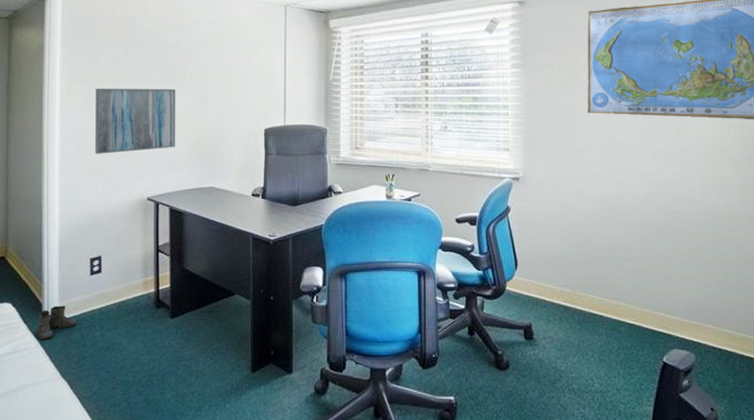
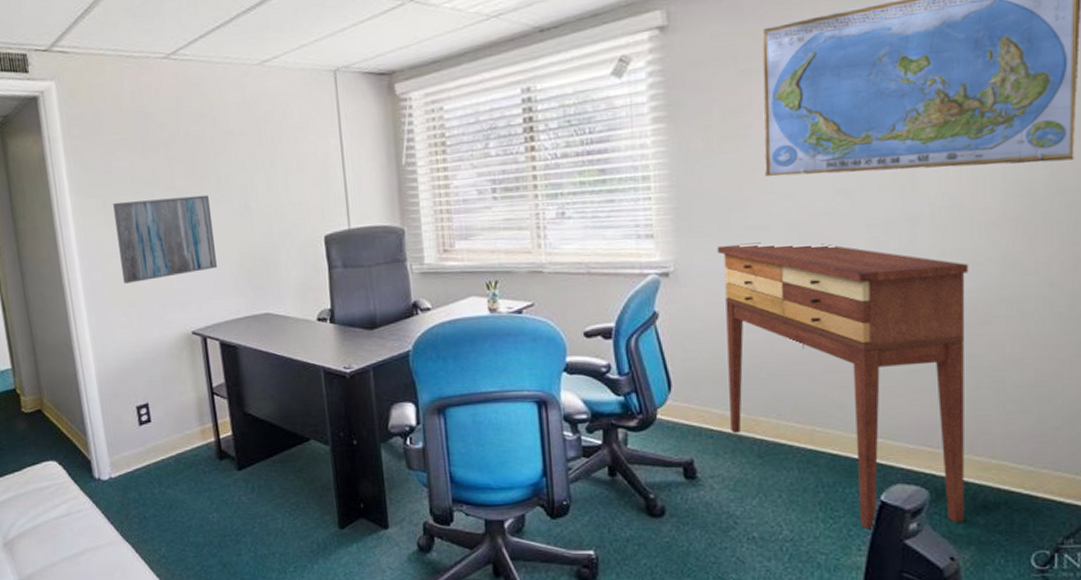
boots: present [34,305,77,341] -> none [87,461,132,501]
console table: none [553,160,720,384] -> present [717,242,969,529]

